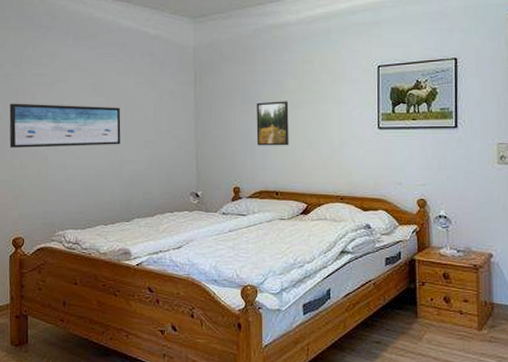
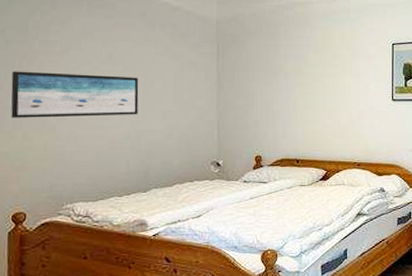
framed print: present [256,101,289,146] -> none [278,74,310,116]

